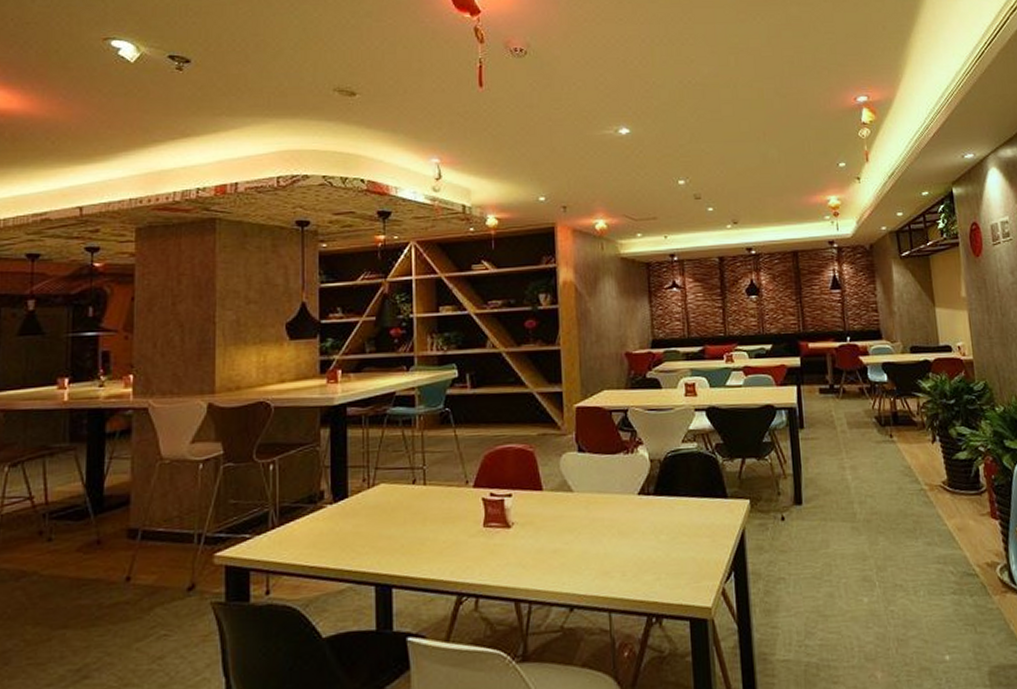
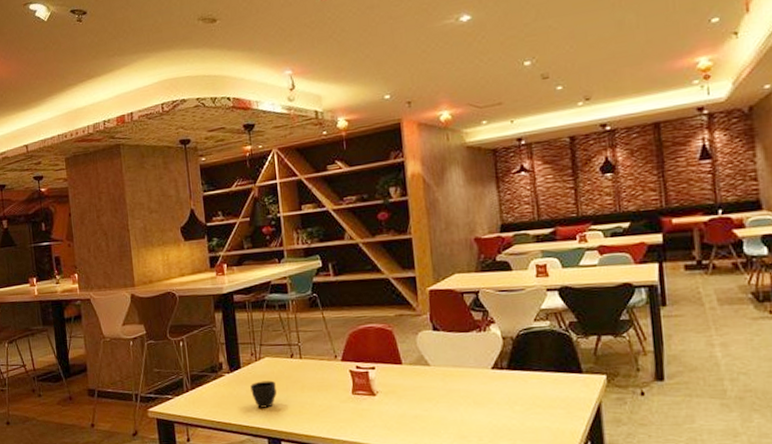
cup: none [358,512,391,547] -> present [250,380,277,408]

